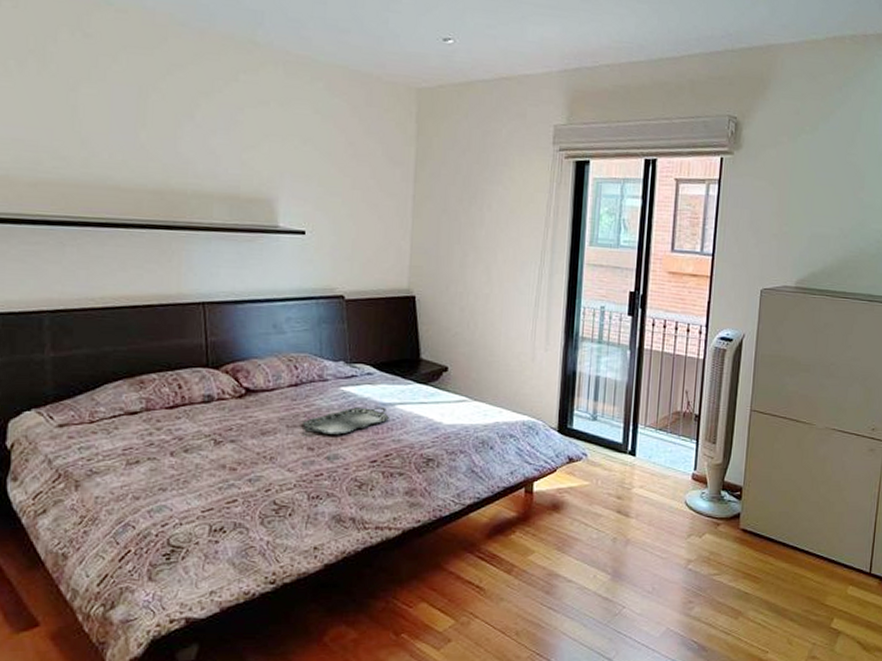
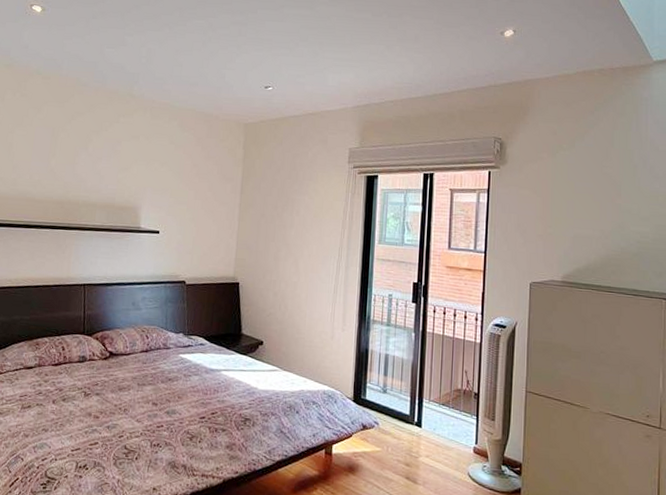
serving tray: present [301,407,391,435] -> none [149,371,217,394]

